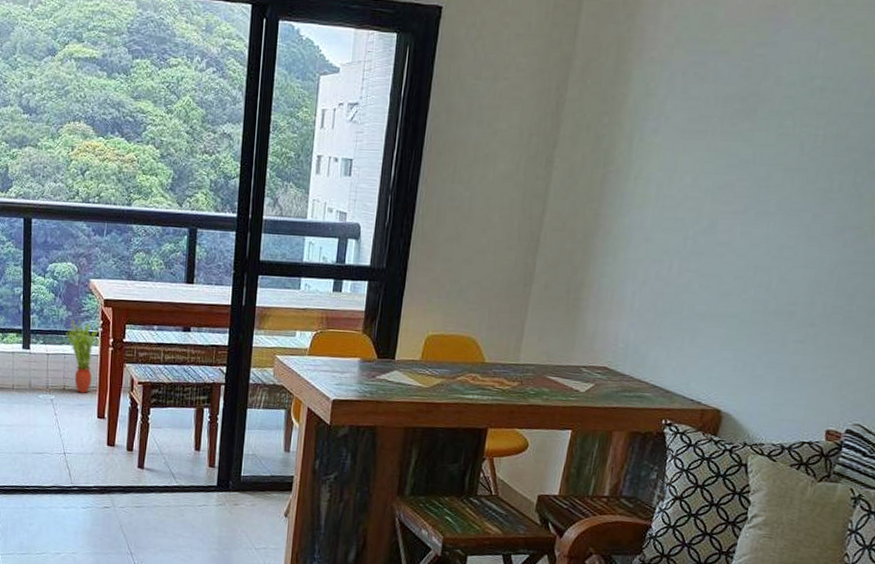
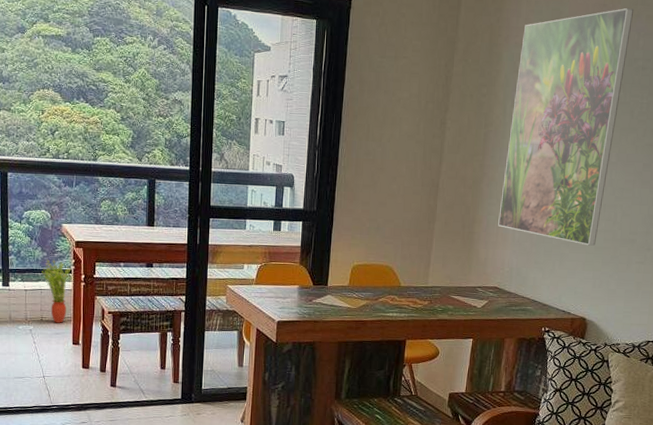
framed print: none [613,10,815,319] -> present [498,8,634,246]

